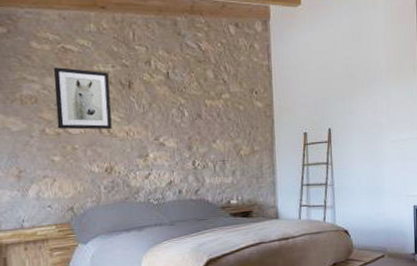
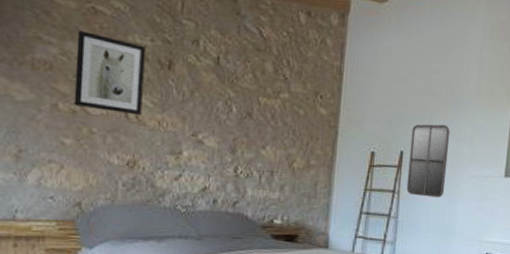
home mirror: none [336,101,371,165] -> present [406,123,451,198]

